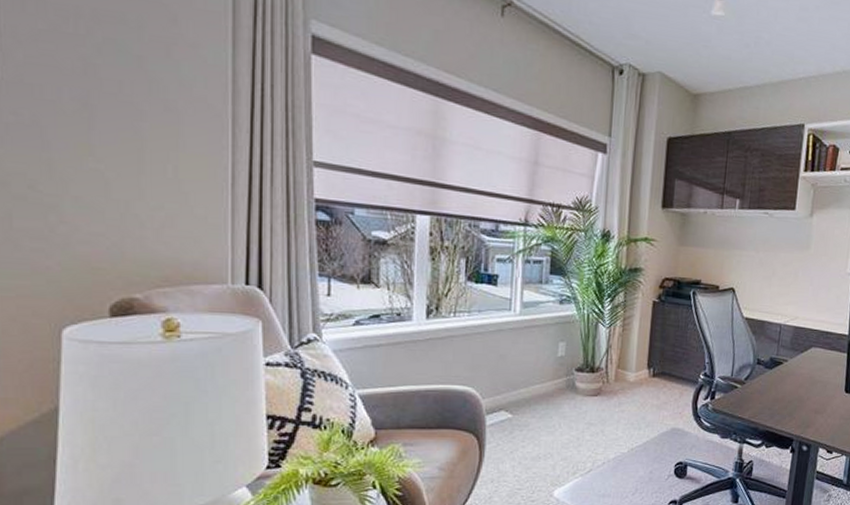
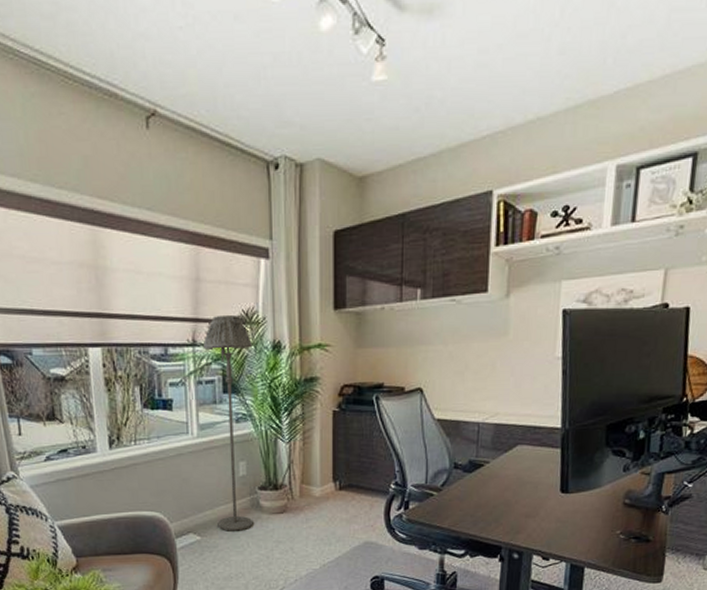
floor lamp: none [531,199,583,411] -> present [202,314,253,531]

